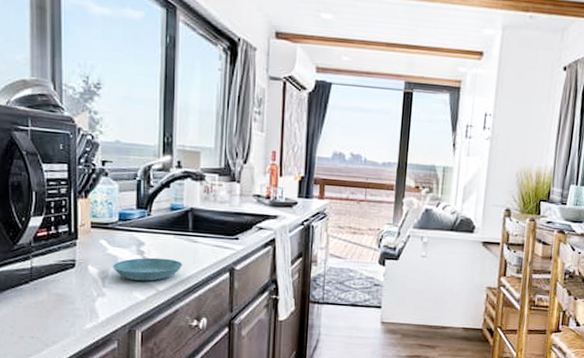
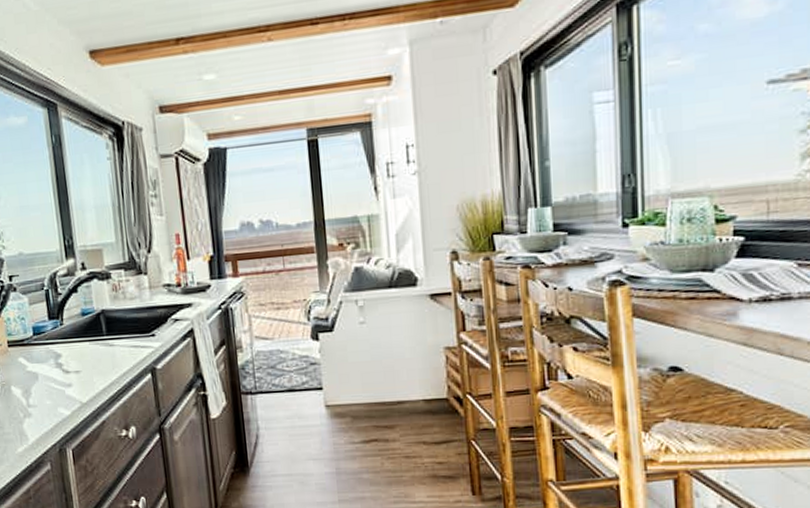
saucer: present [113,257,183,281] -> none [34,367,103,396]

